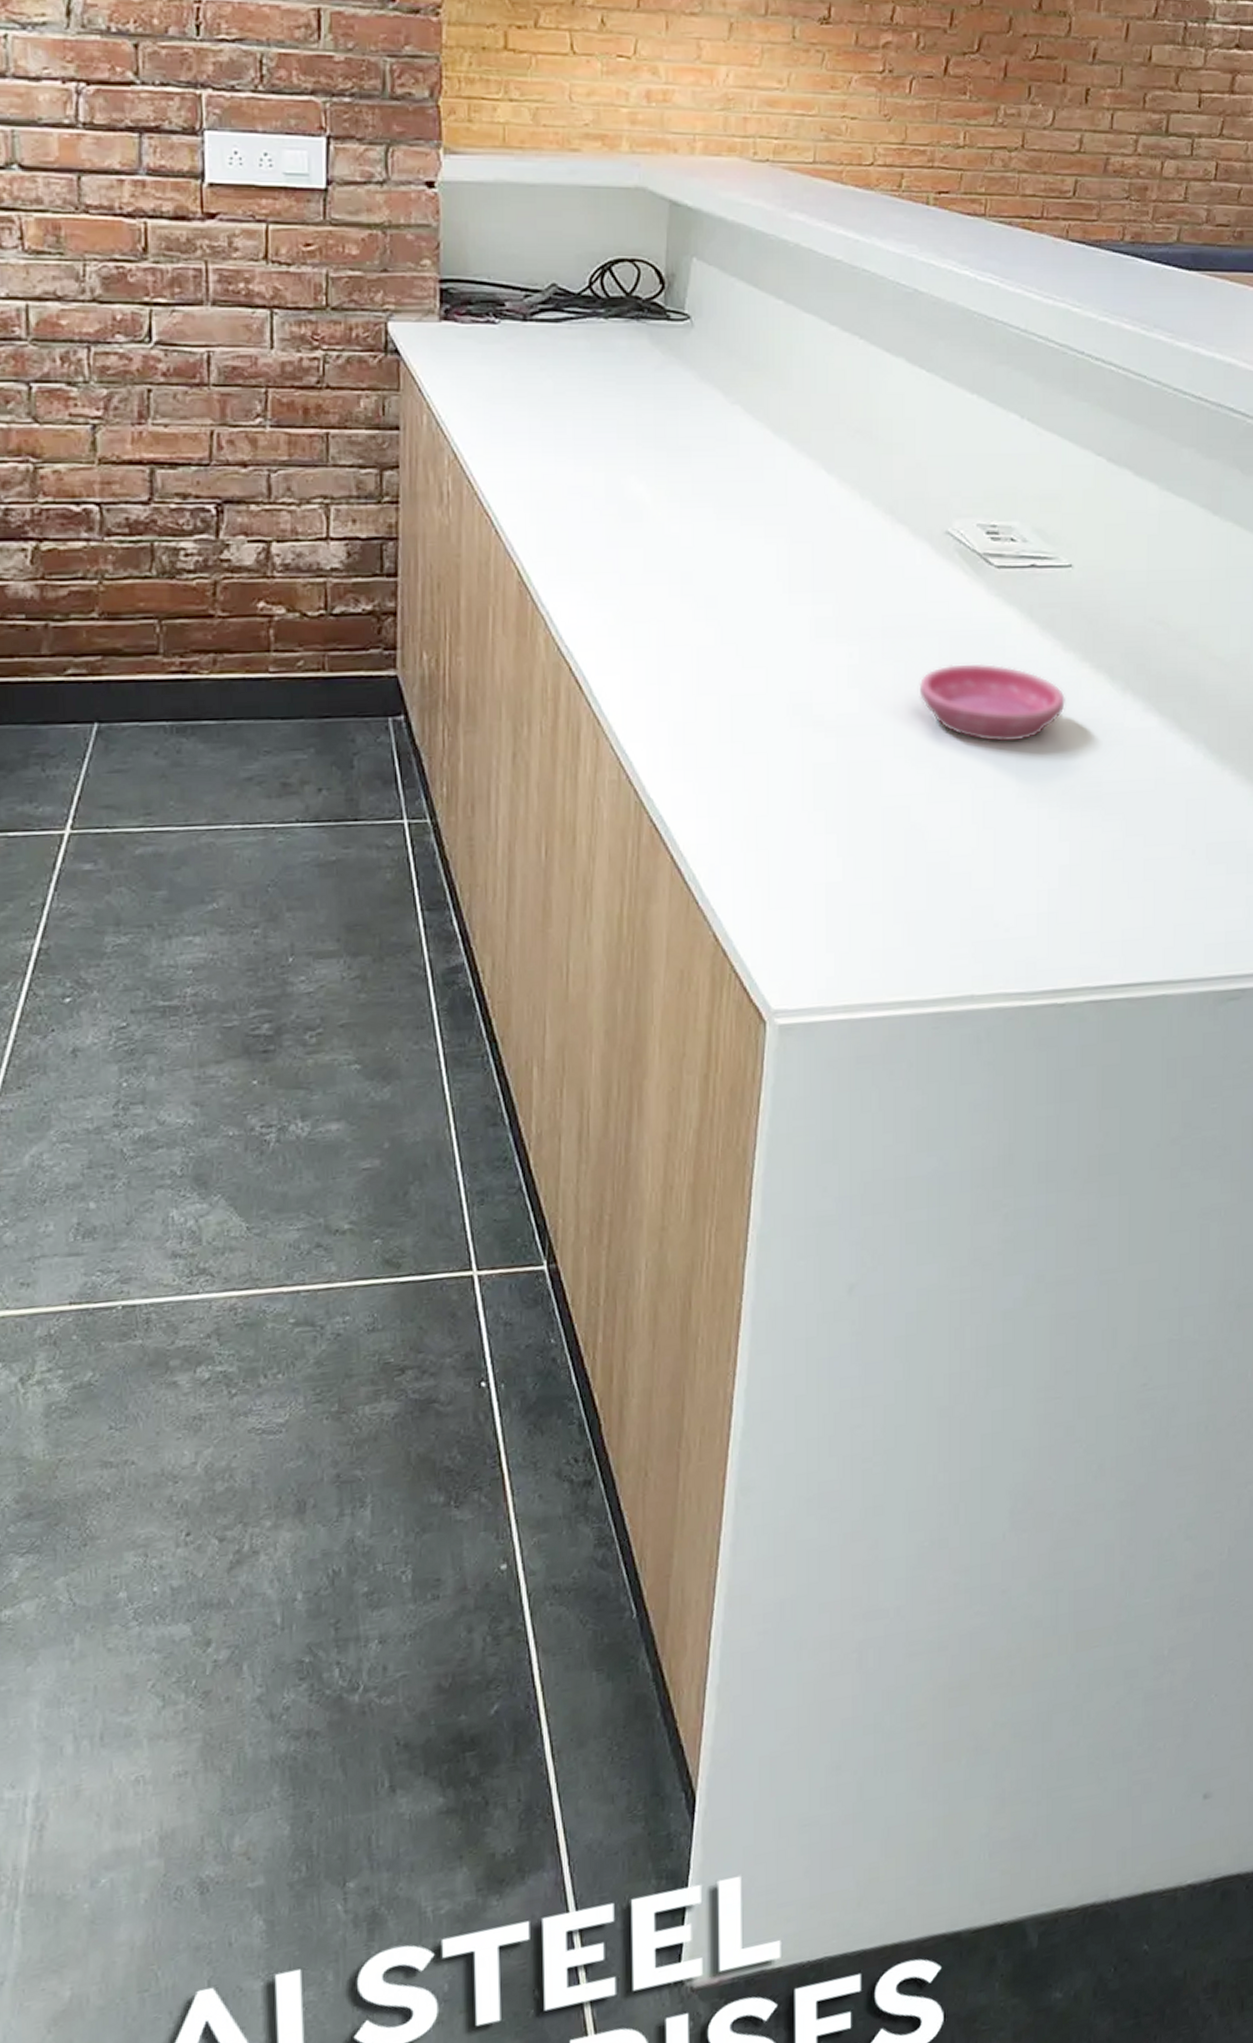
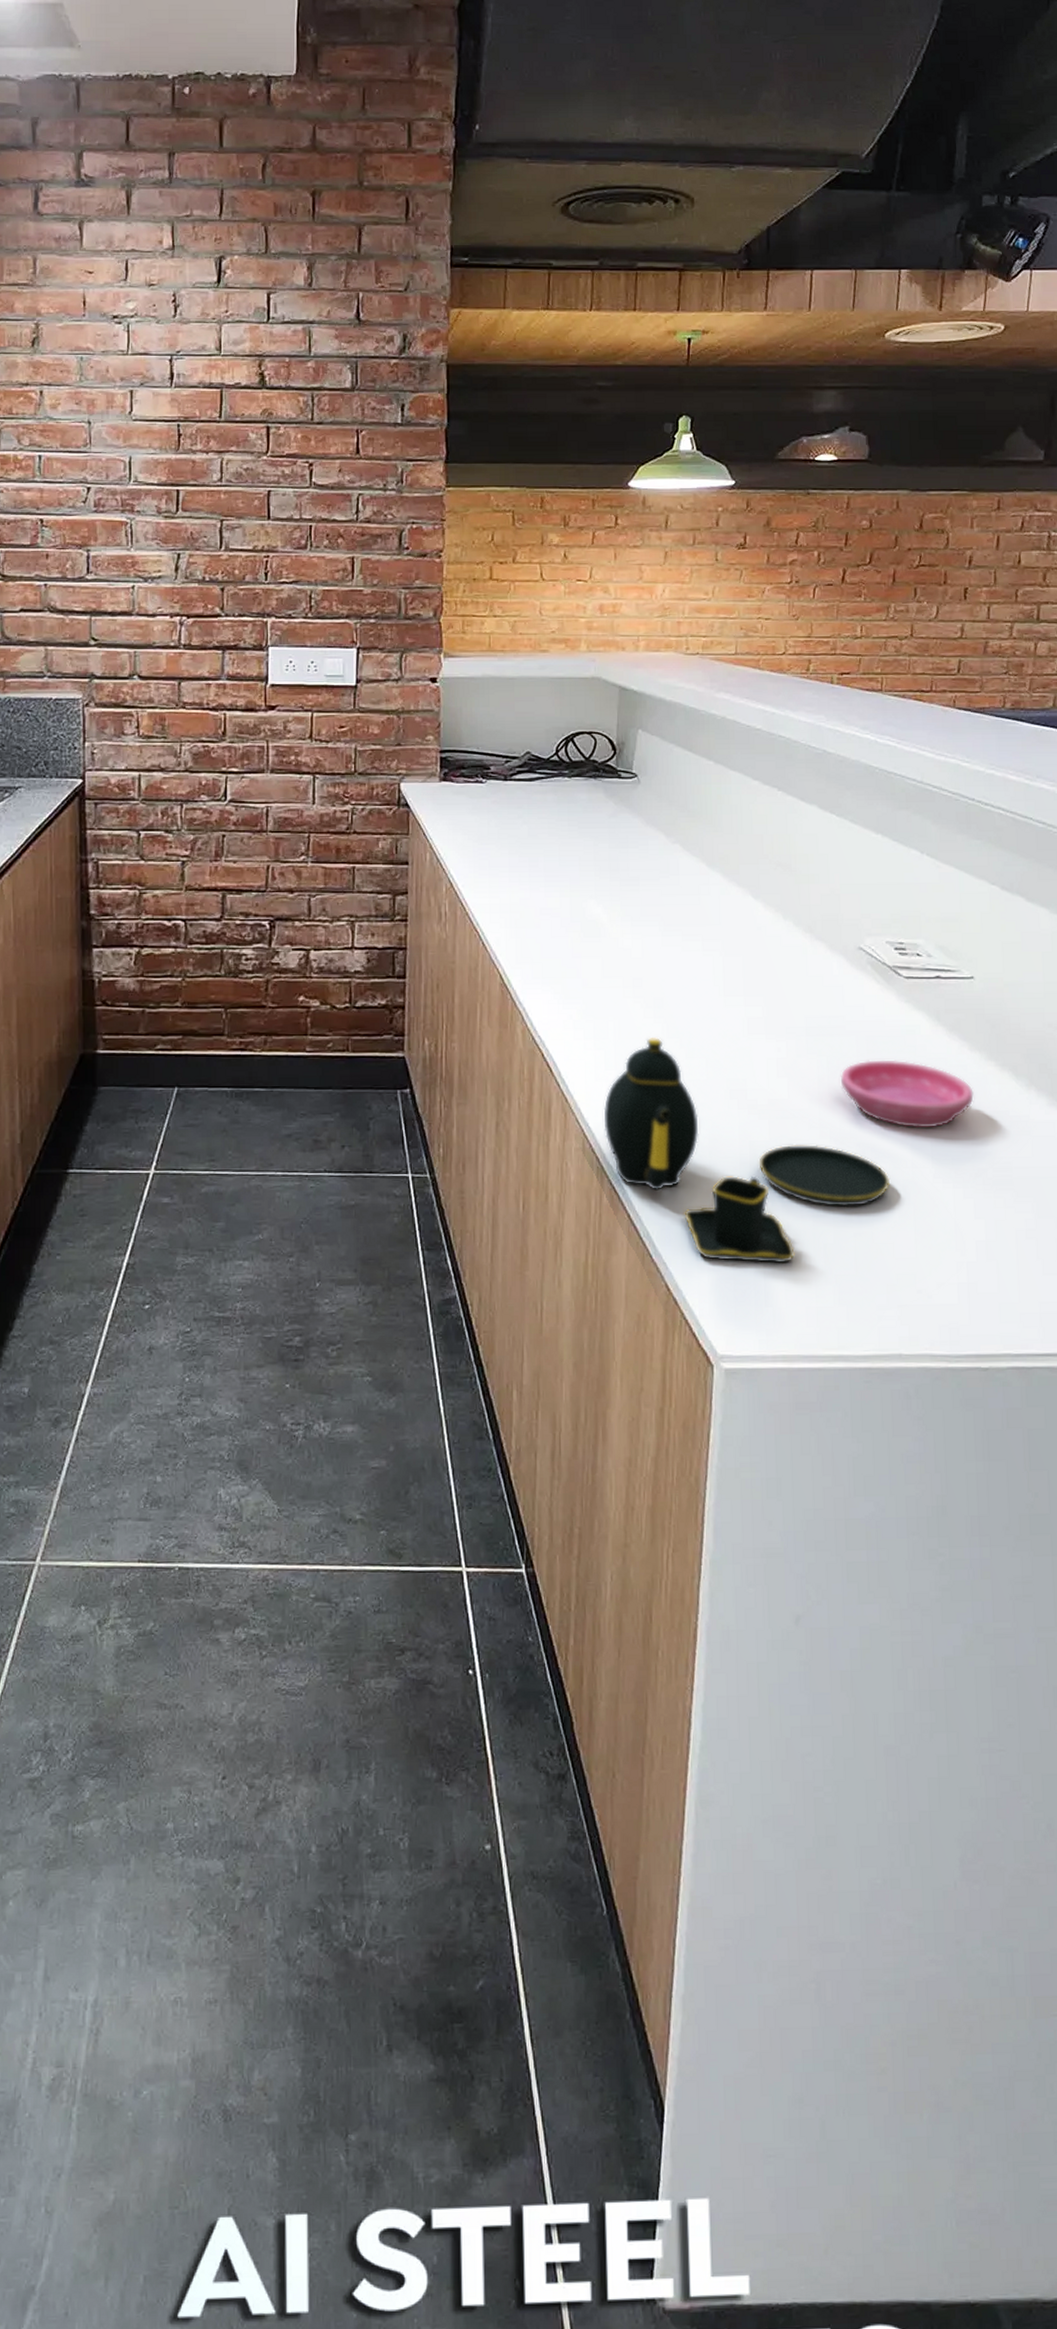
teapot: none [643,644,970,903] -> present [603,1038,891,1264]

